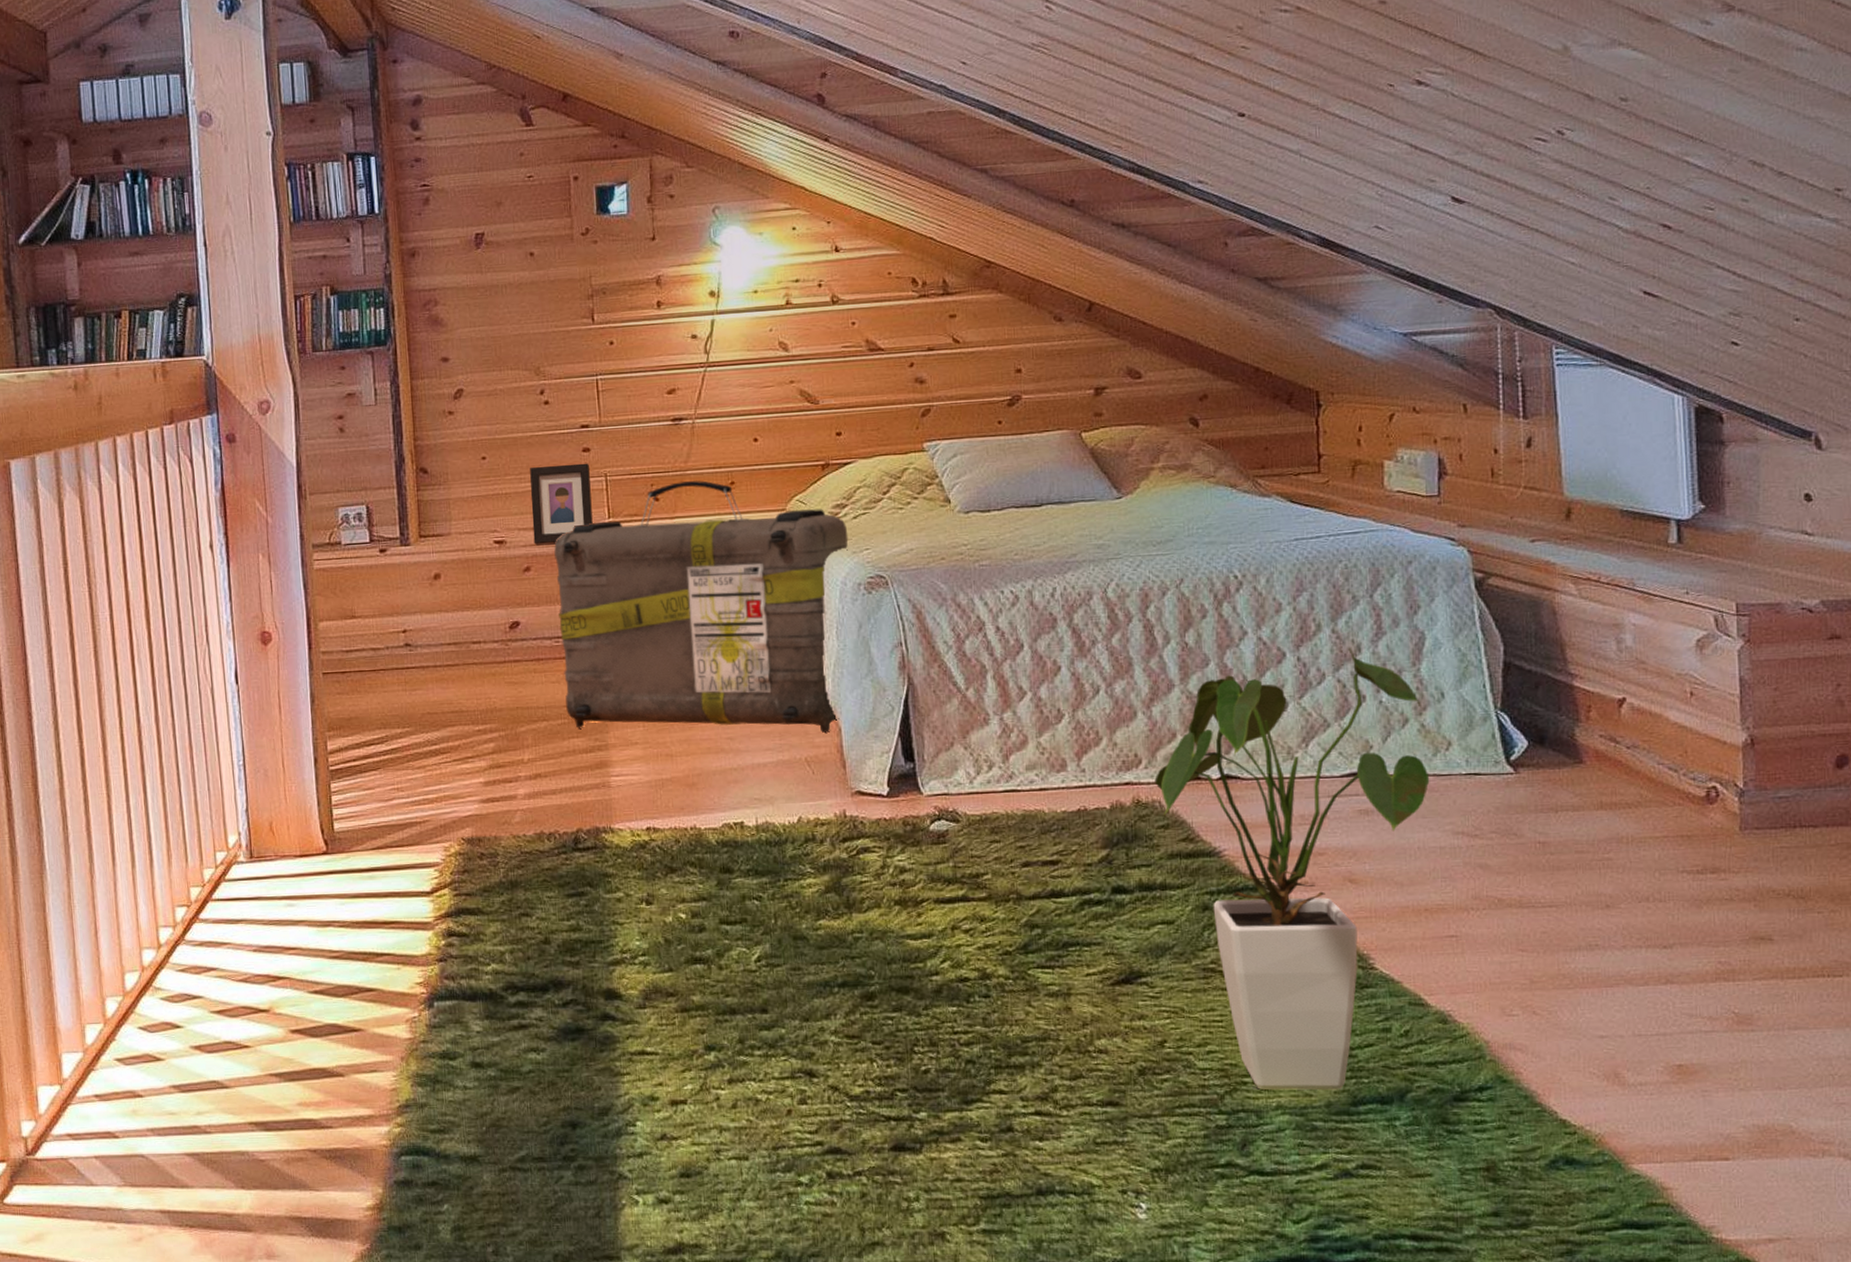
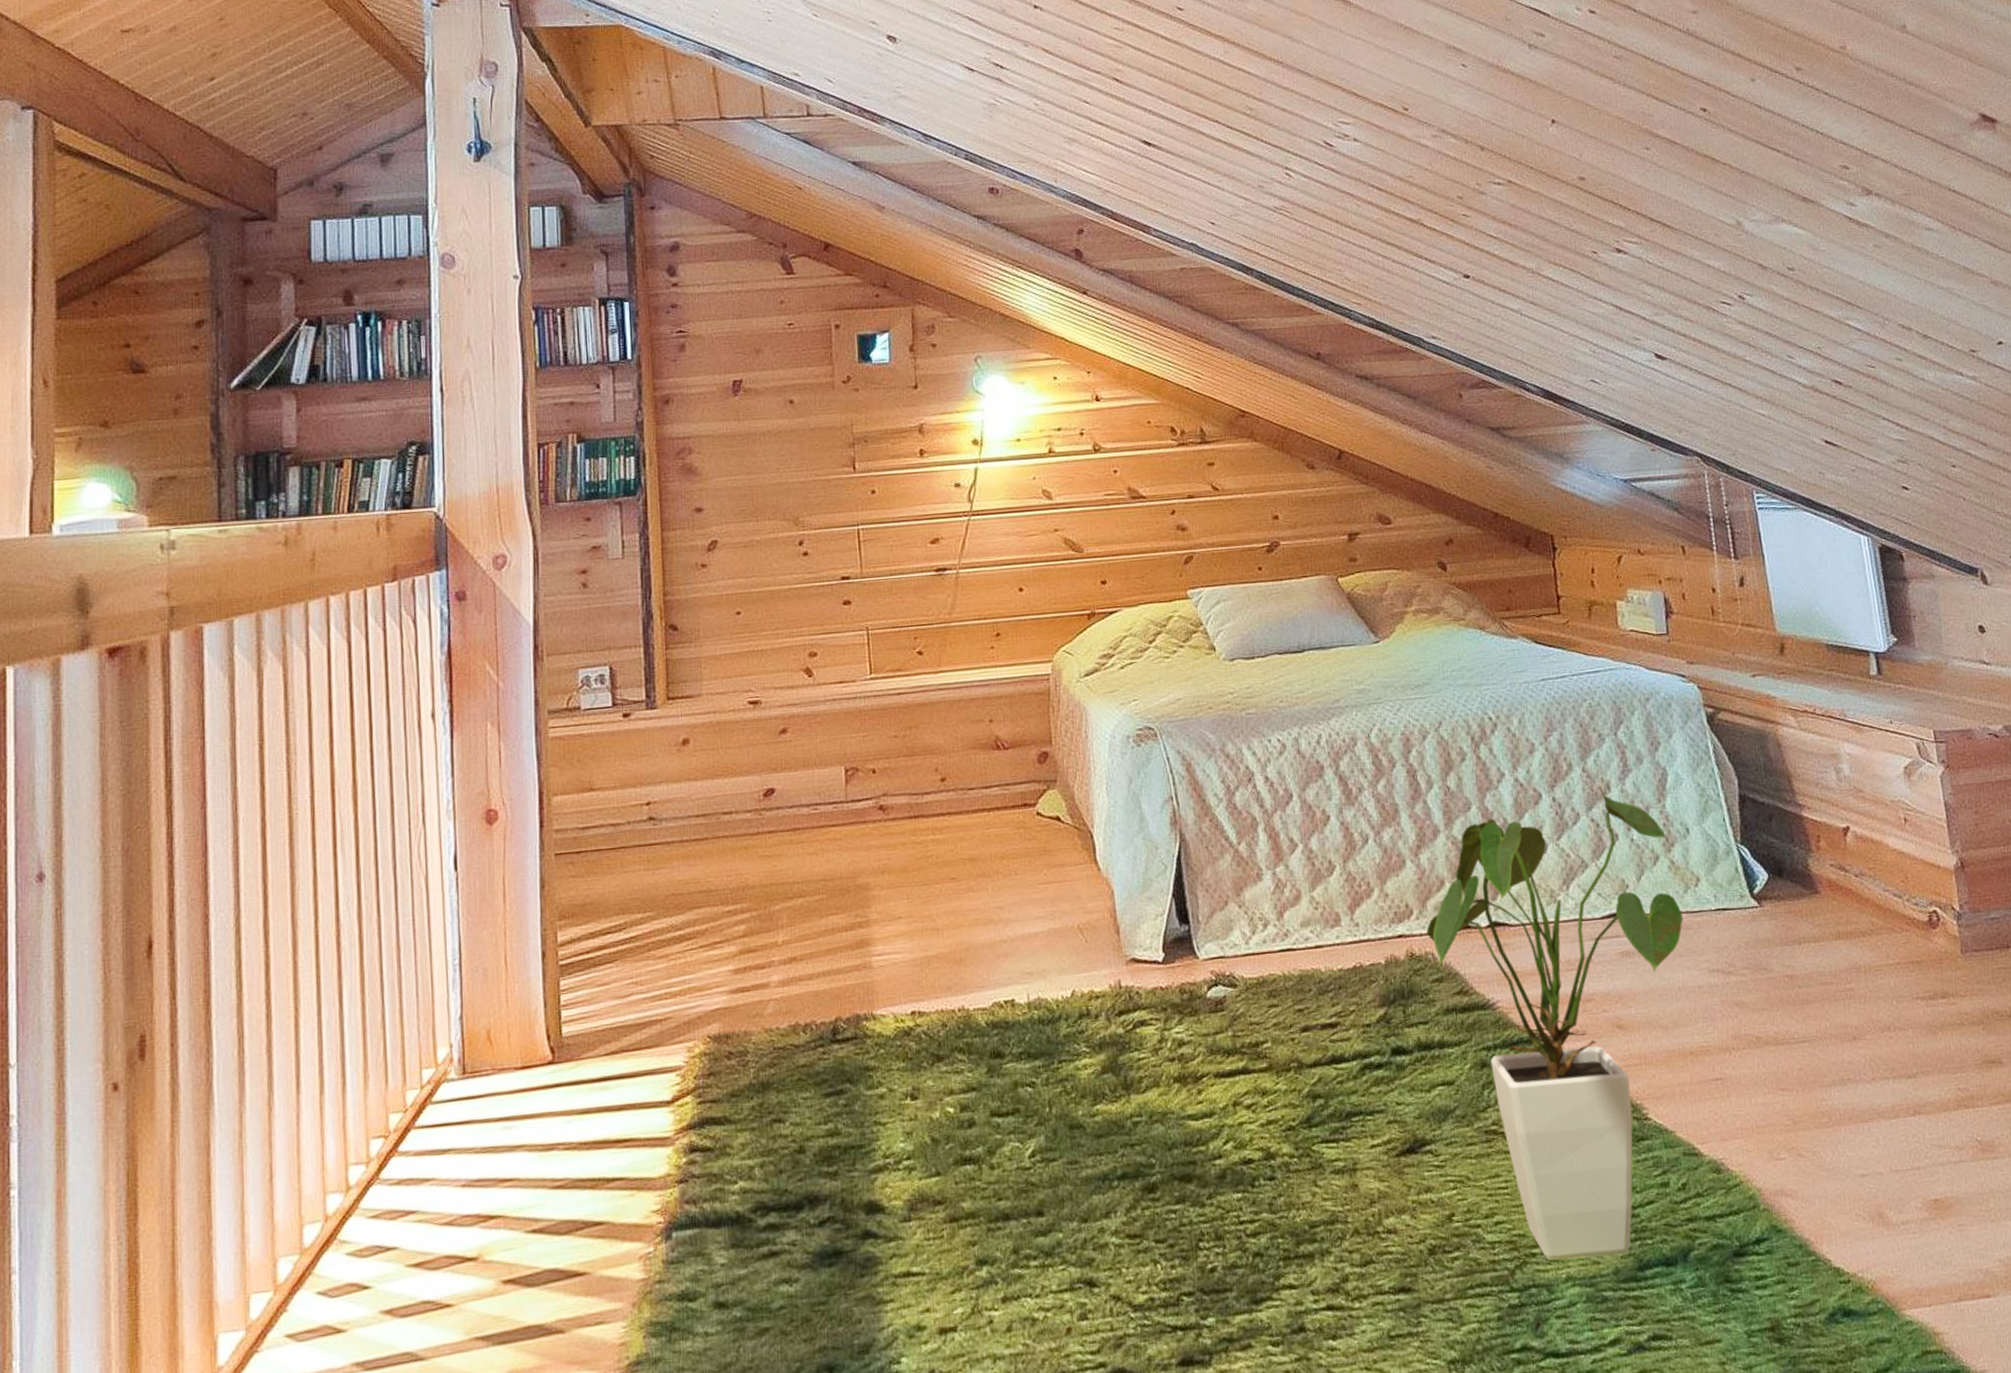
picture frame: present [530,463,593,545] -> none [787,616,854,704]
suitcase: present [554,480,849,732] -> none [812,632,1116,904]

